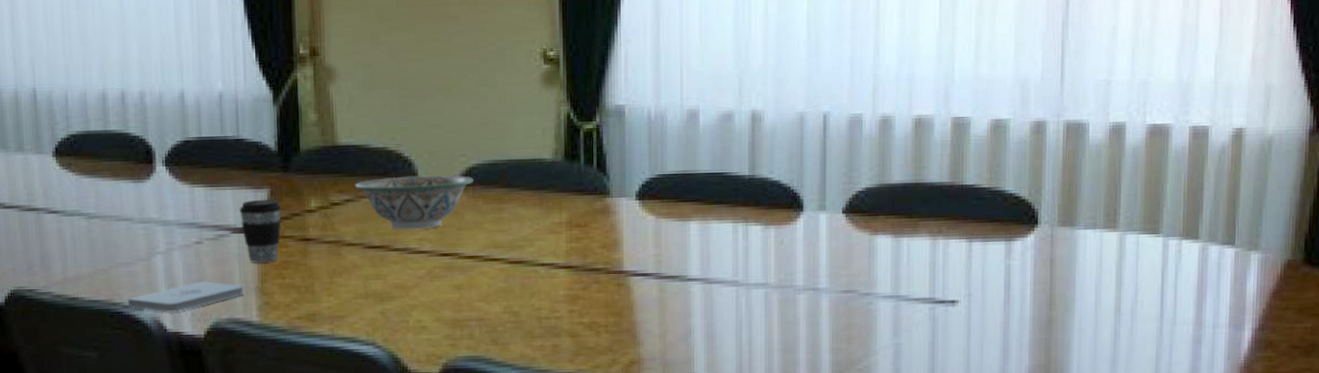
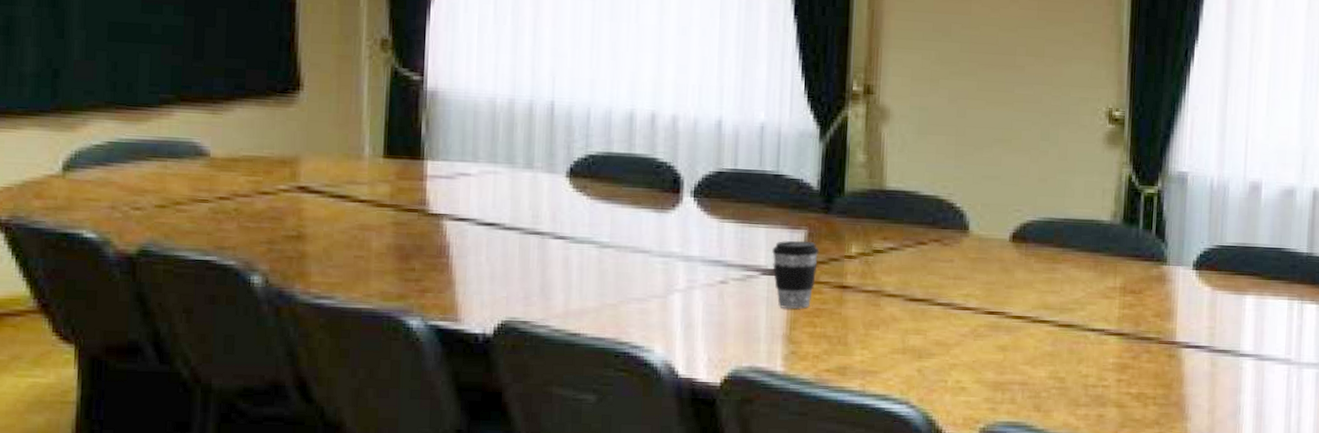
notepad: present [127,281,245,313] -> none [636,324,770,357]
decorative bowl: present [355,175,473,230] -> none [901,227,1027,285]

